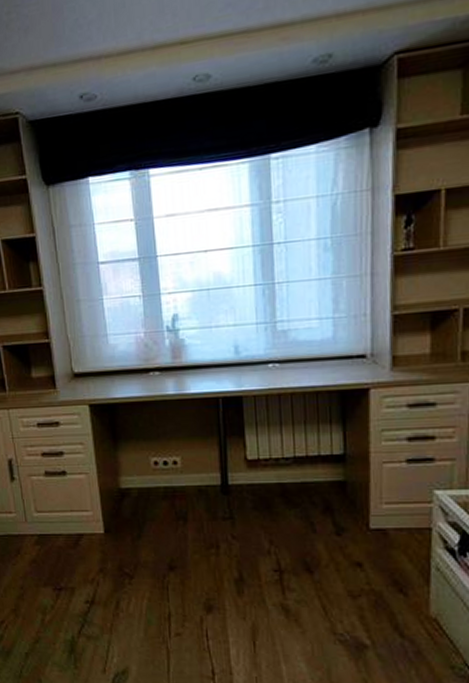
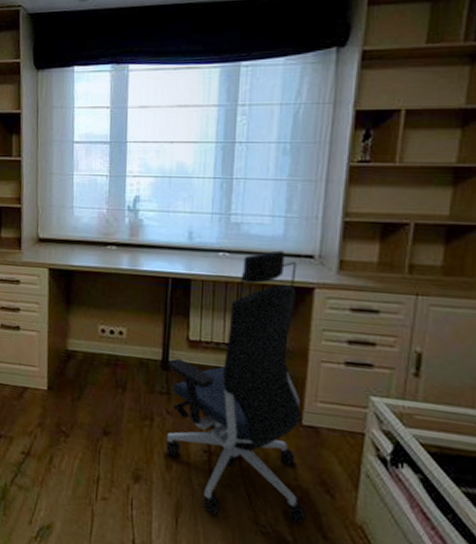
office chair: none [227,354,383,633] -> present [167,250,307,524]

